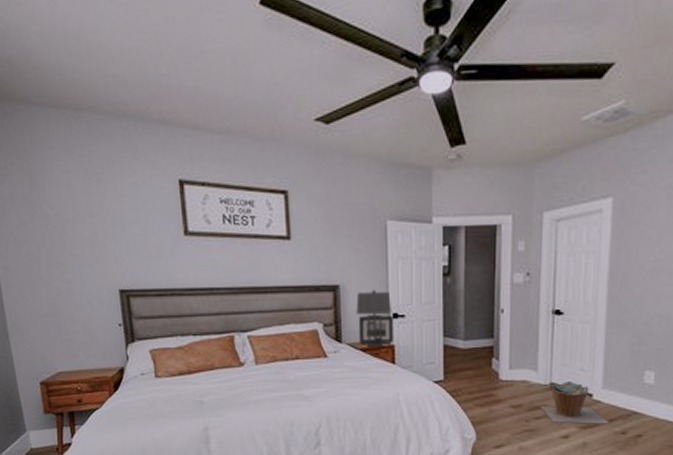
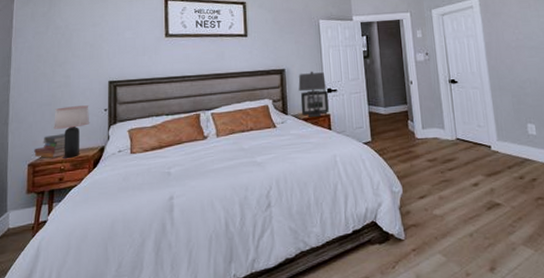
books: none [44,350,80,377] -> present [34,133,65,158]
table lamp: none [60,318,104,379] -> present [54,105,90,160]
laundry basket: present [541,381,610,424] -> none [452,136,509,173]

